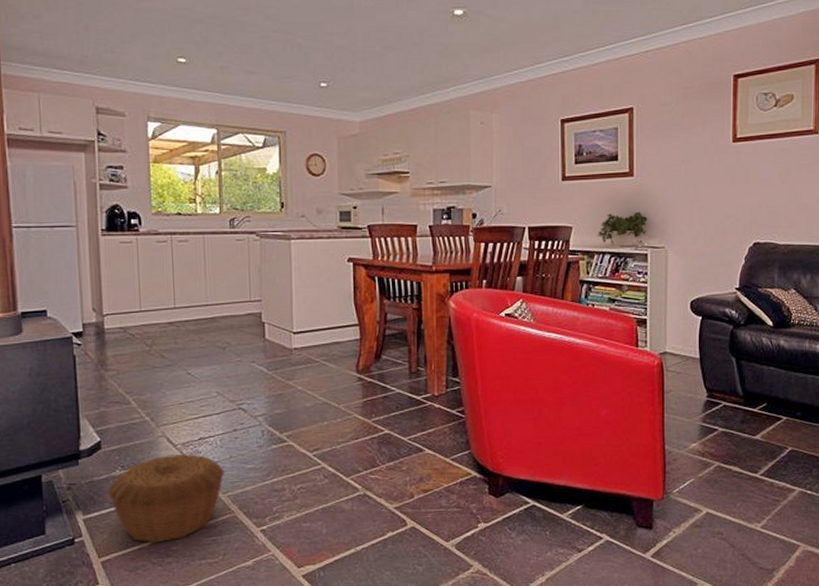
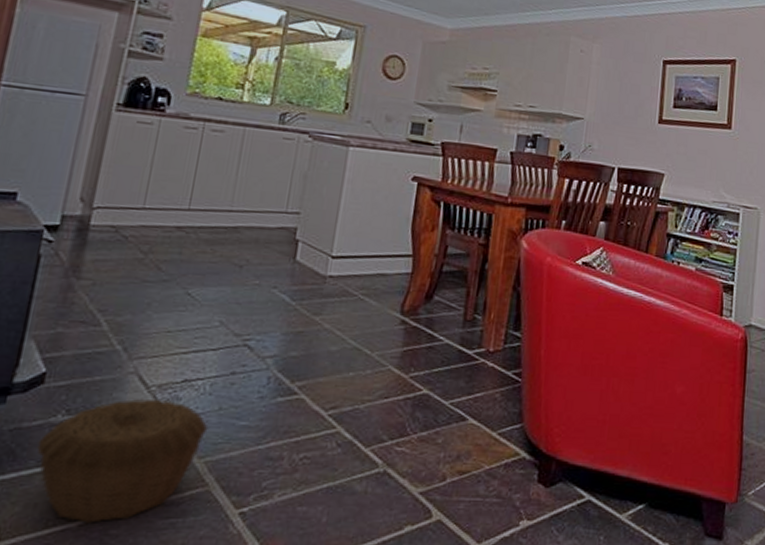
potted plant: present [597,211,648,246] -> none [689,164,742,204]

